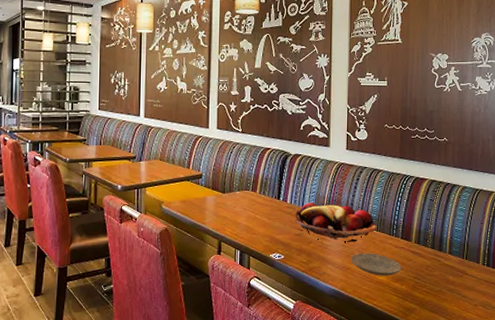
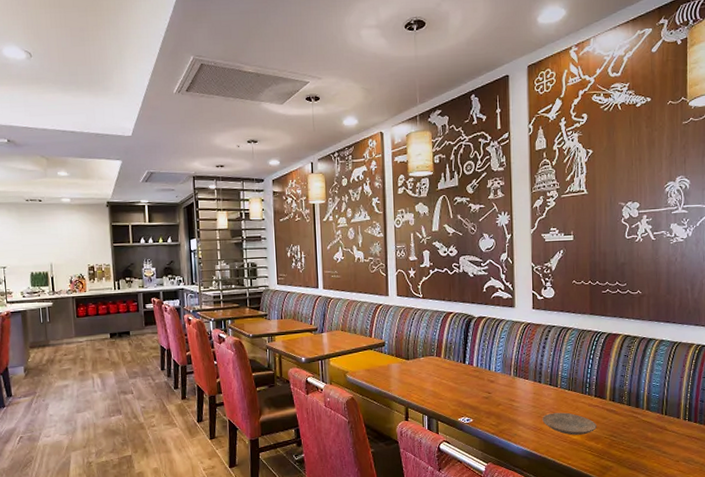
fruit basket: present [295,202,377,242] -> none [482,364,569,403]

